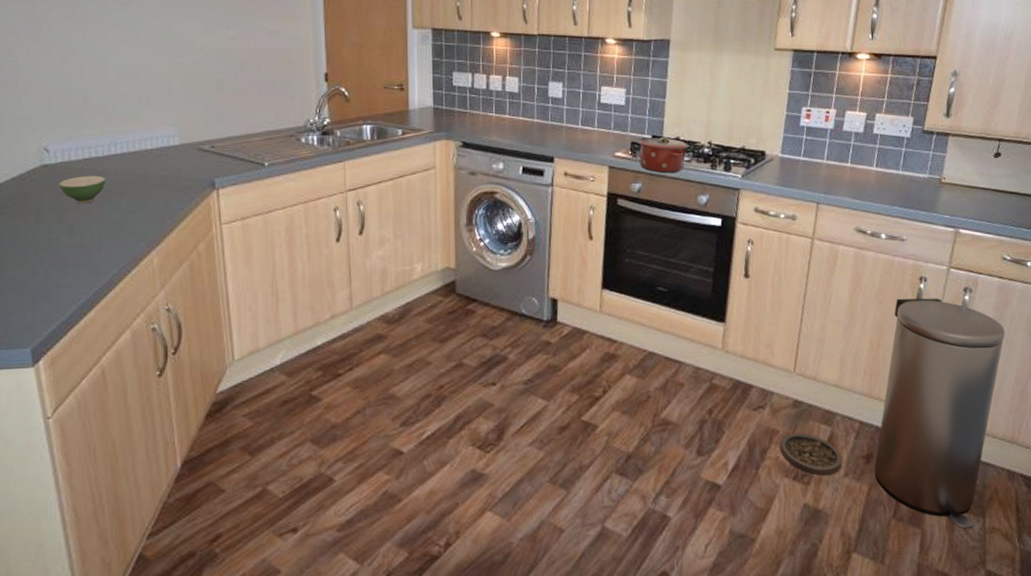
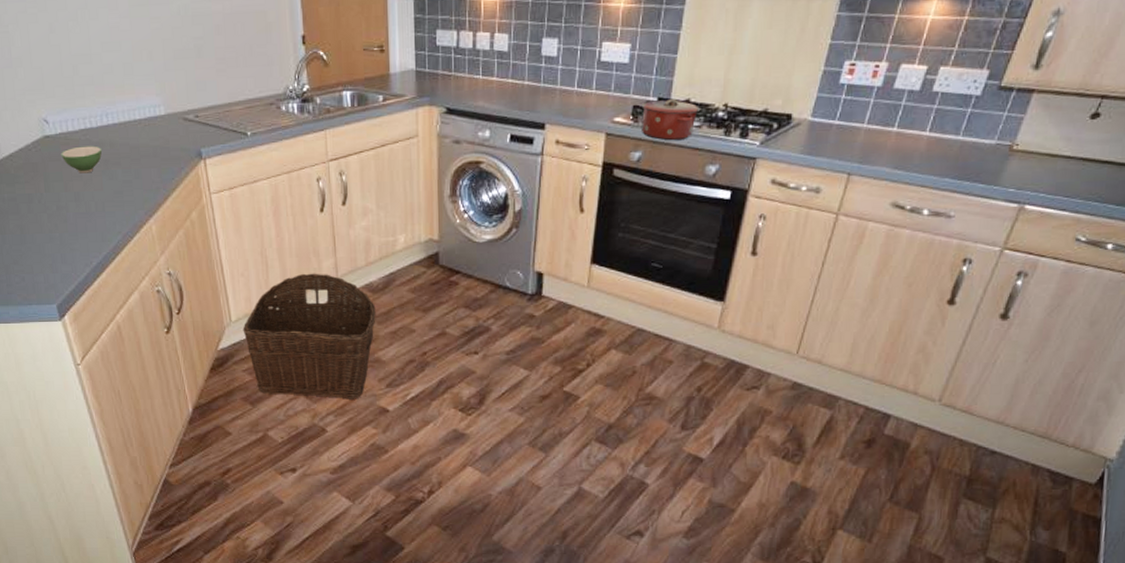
wicker basket: none [246,305,391,443] -> present [242,273,376,399]
pet bowl: present [780,432,842,476] -> none [771,414,840,456]
pedal bin: present [874,298,1005,529] -> none [874,281,1061,517]

